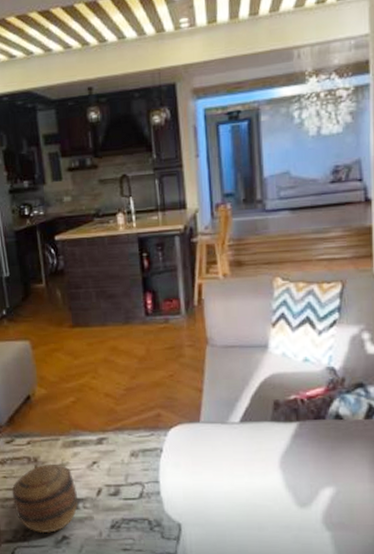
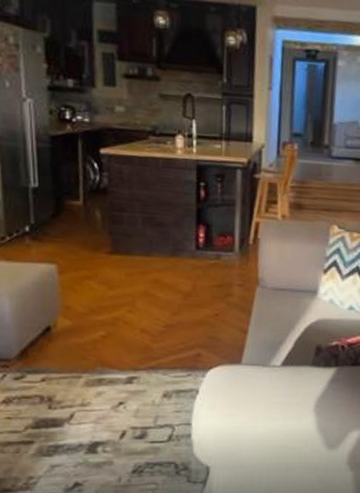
basket: present [11,465,78,534] -> none [16,405,97,481]

